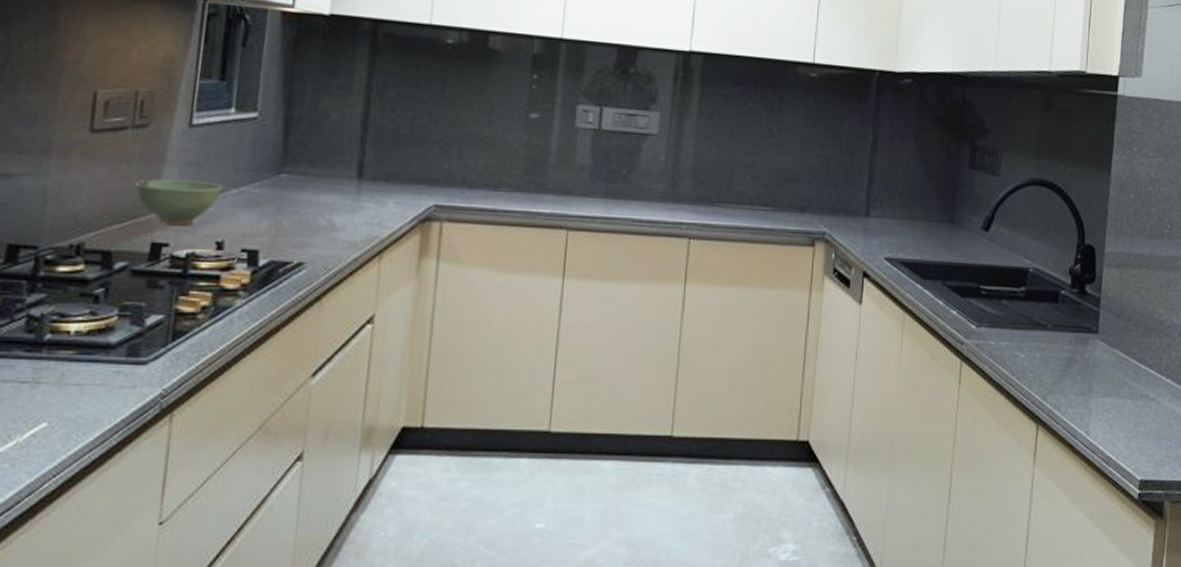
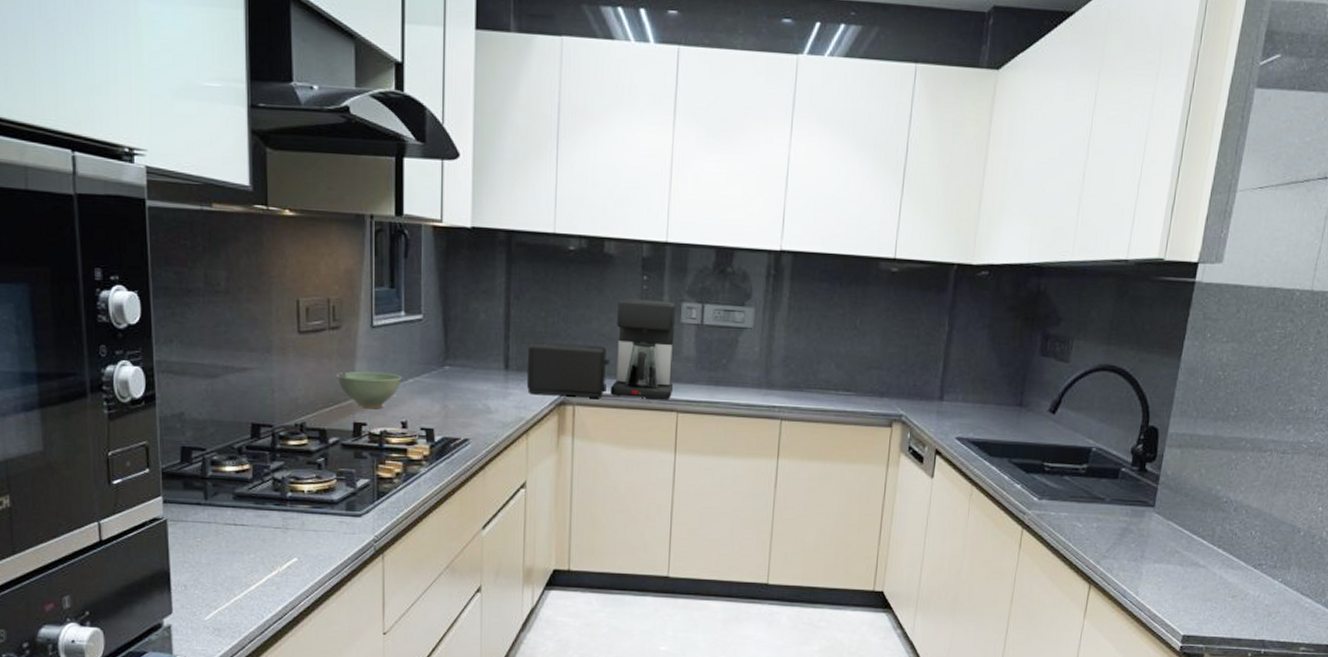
toaster: none [383,146,489,213] -> present [526,342,610,398]
coffee maker: none [487,99,570,215] -> present [610,298,676,400]

